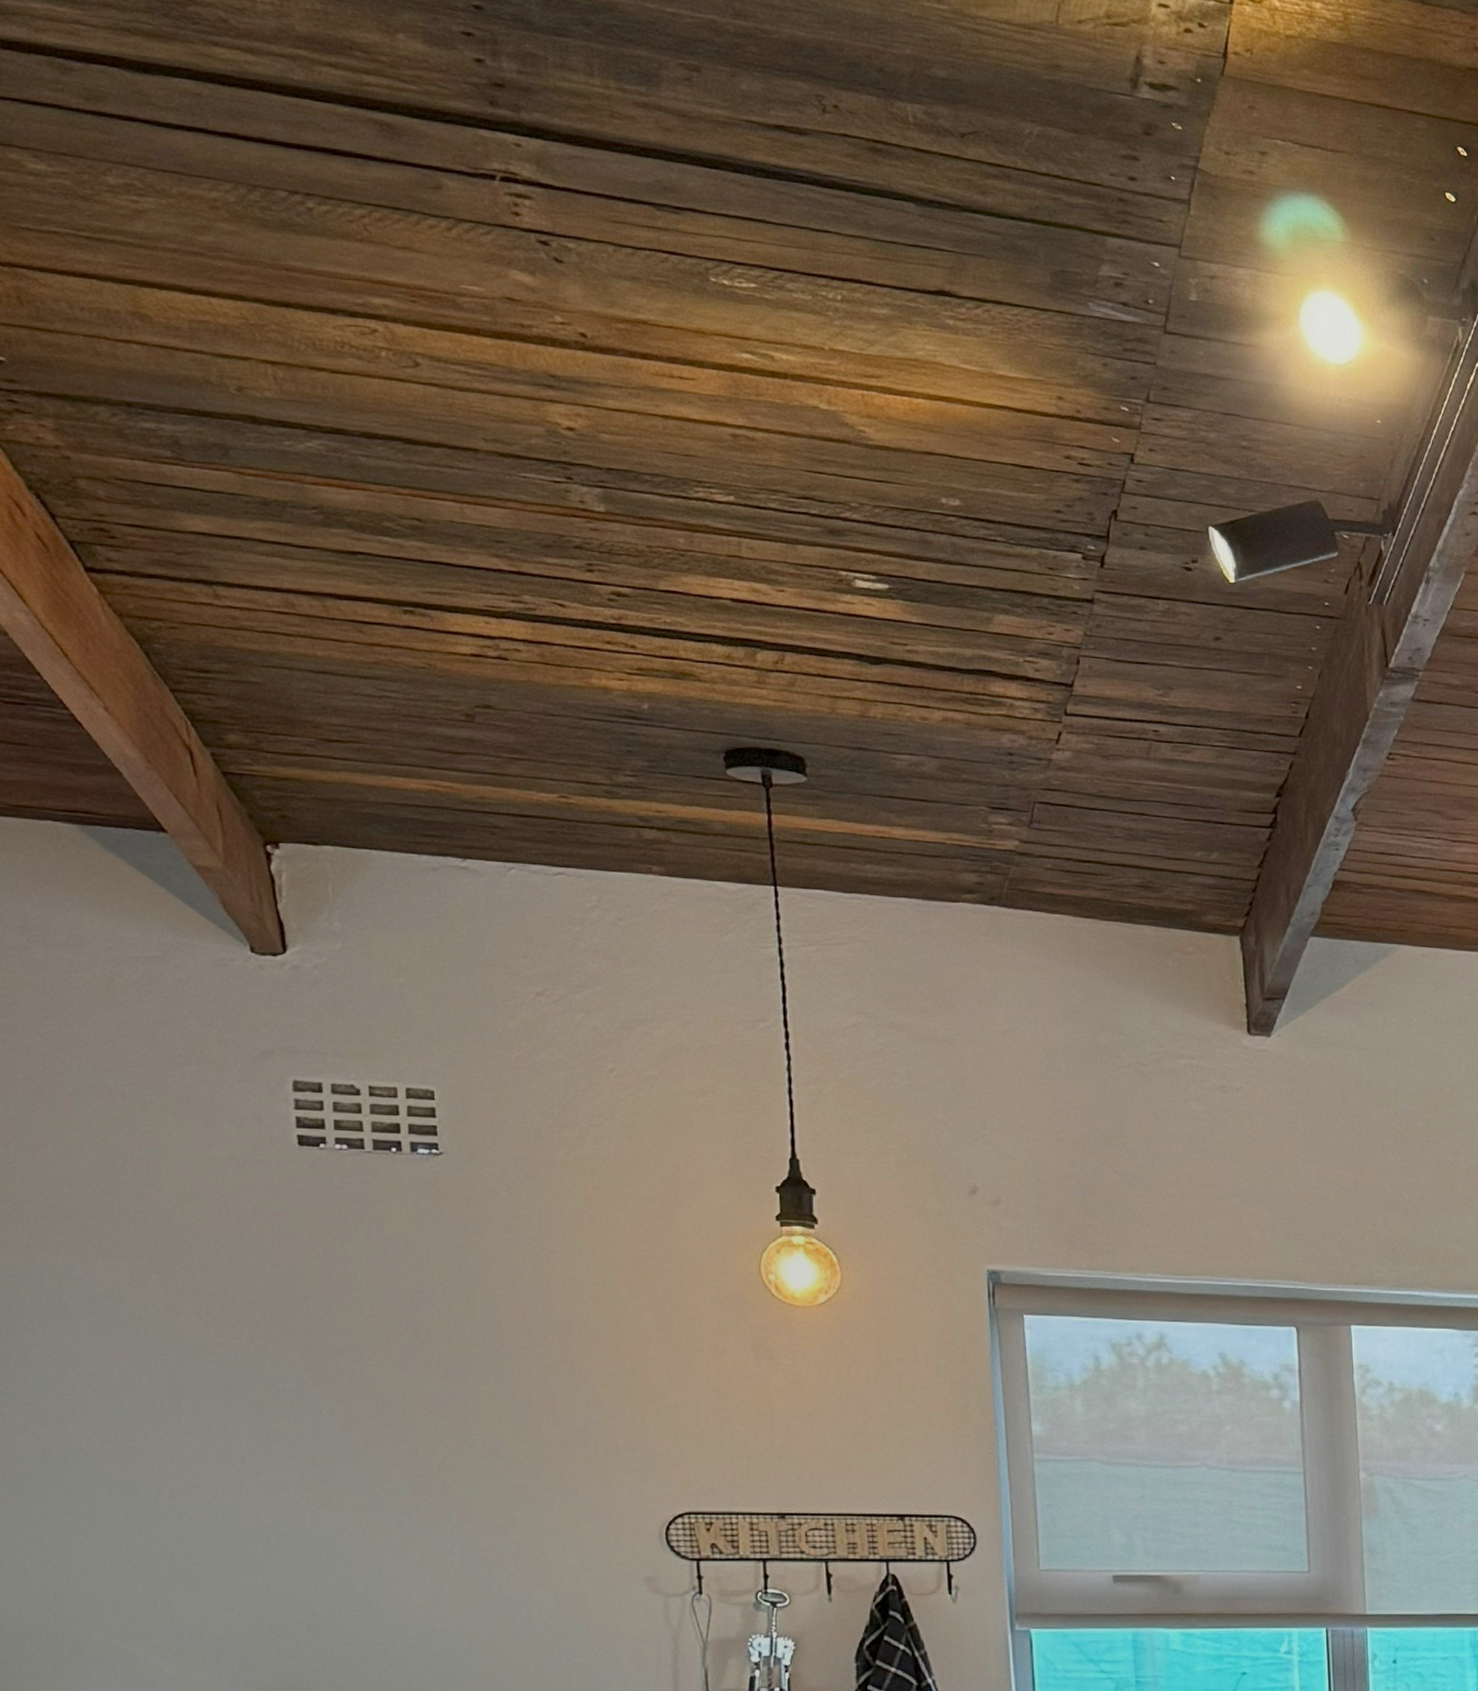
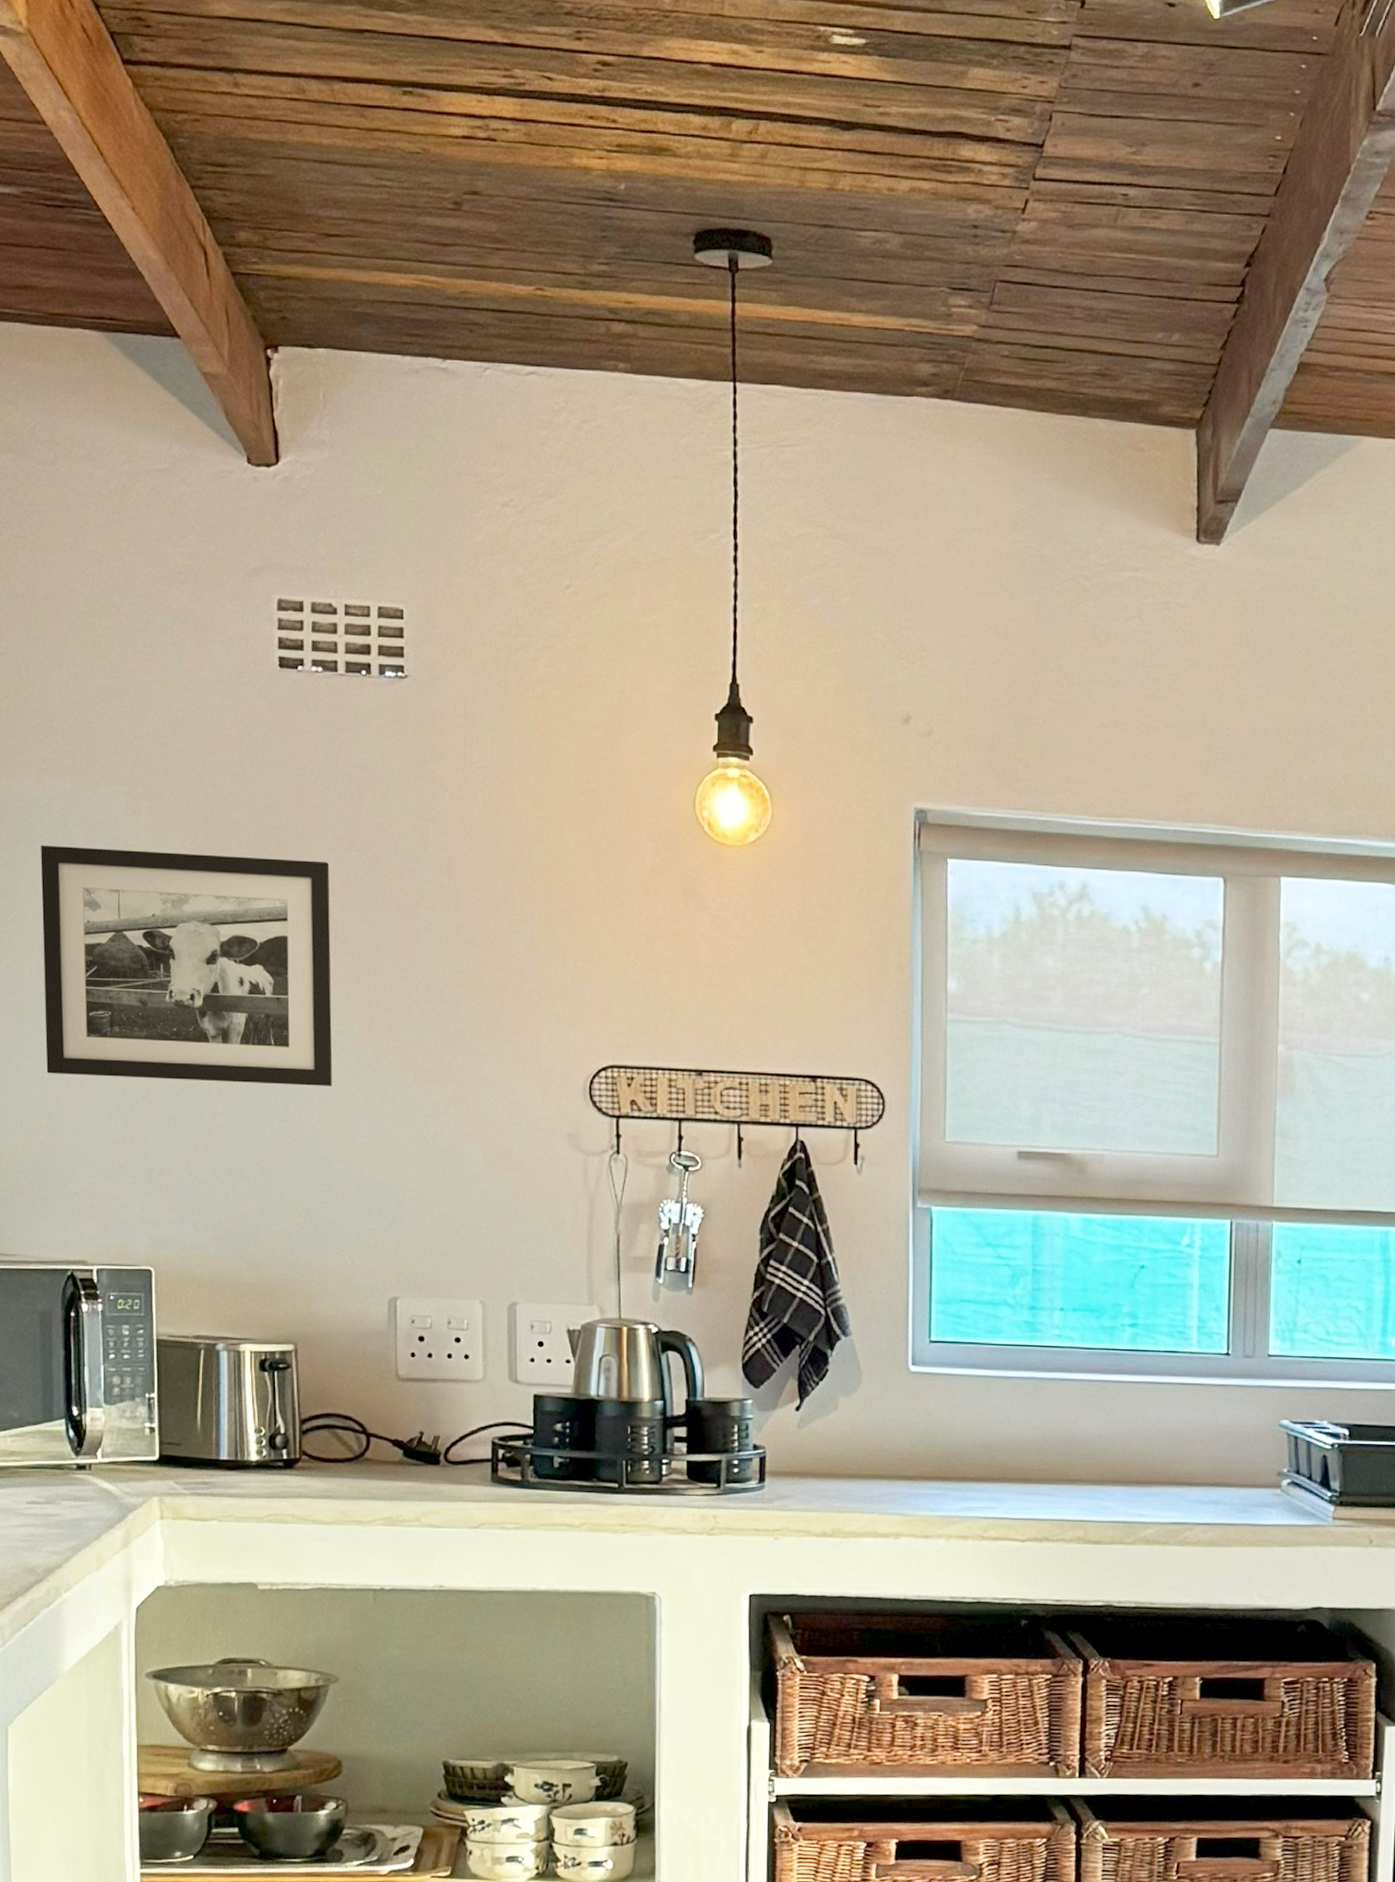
picture frame: none [32,1318,383,1543] -> present [40,845,333,1086]

